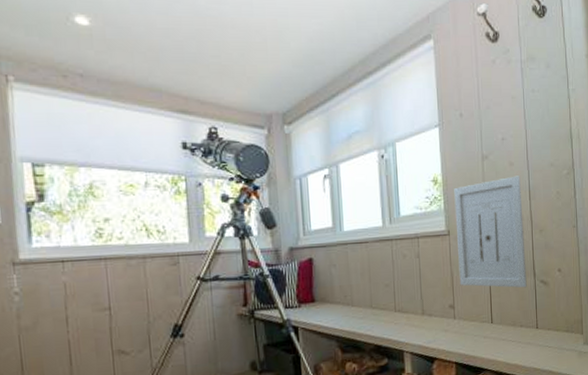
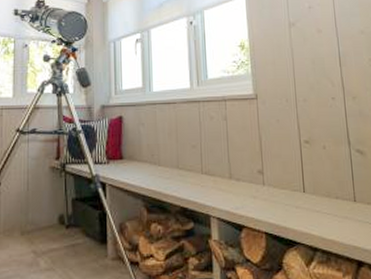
wall art: present [454,175,527,288] -> none [261,42,341,157]

